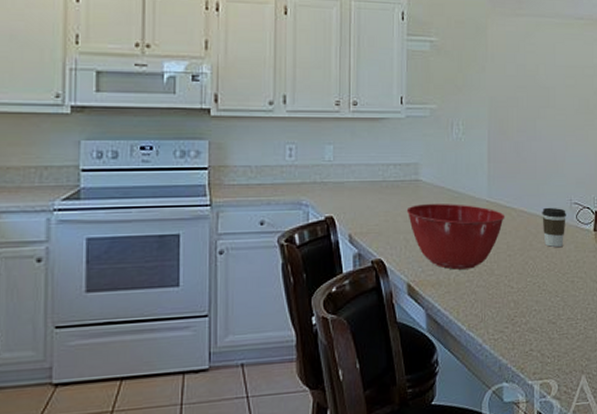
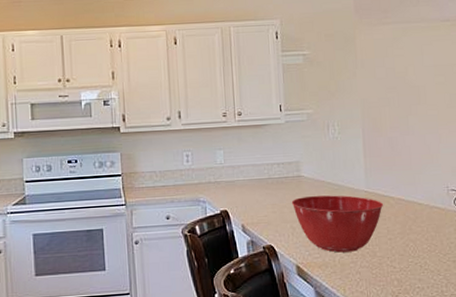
coffee cup: present [542,207,566,247] -> none [419,194,444,230]

